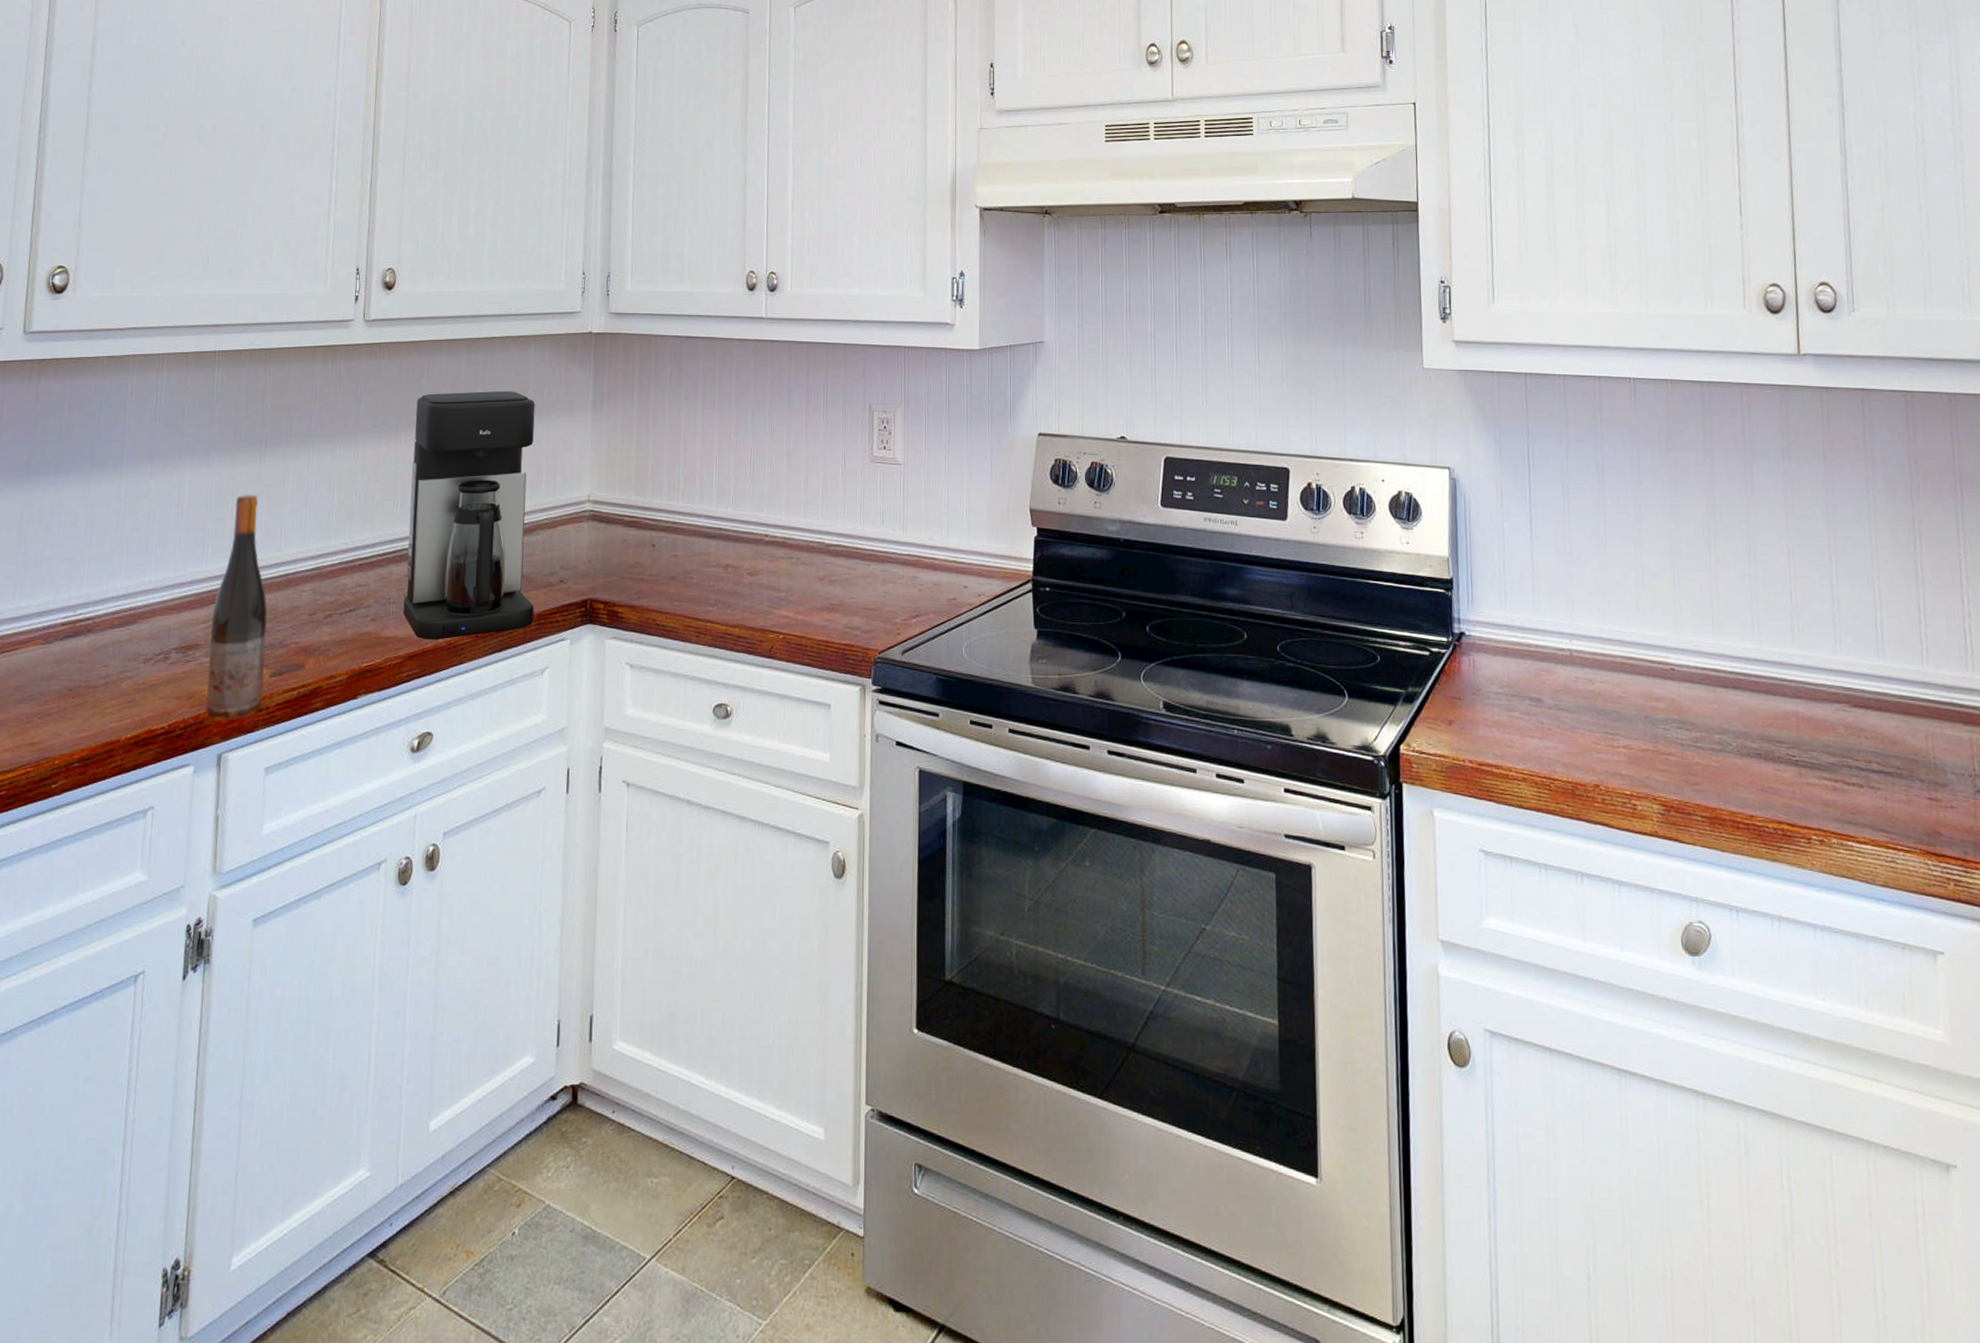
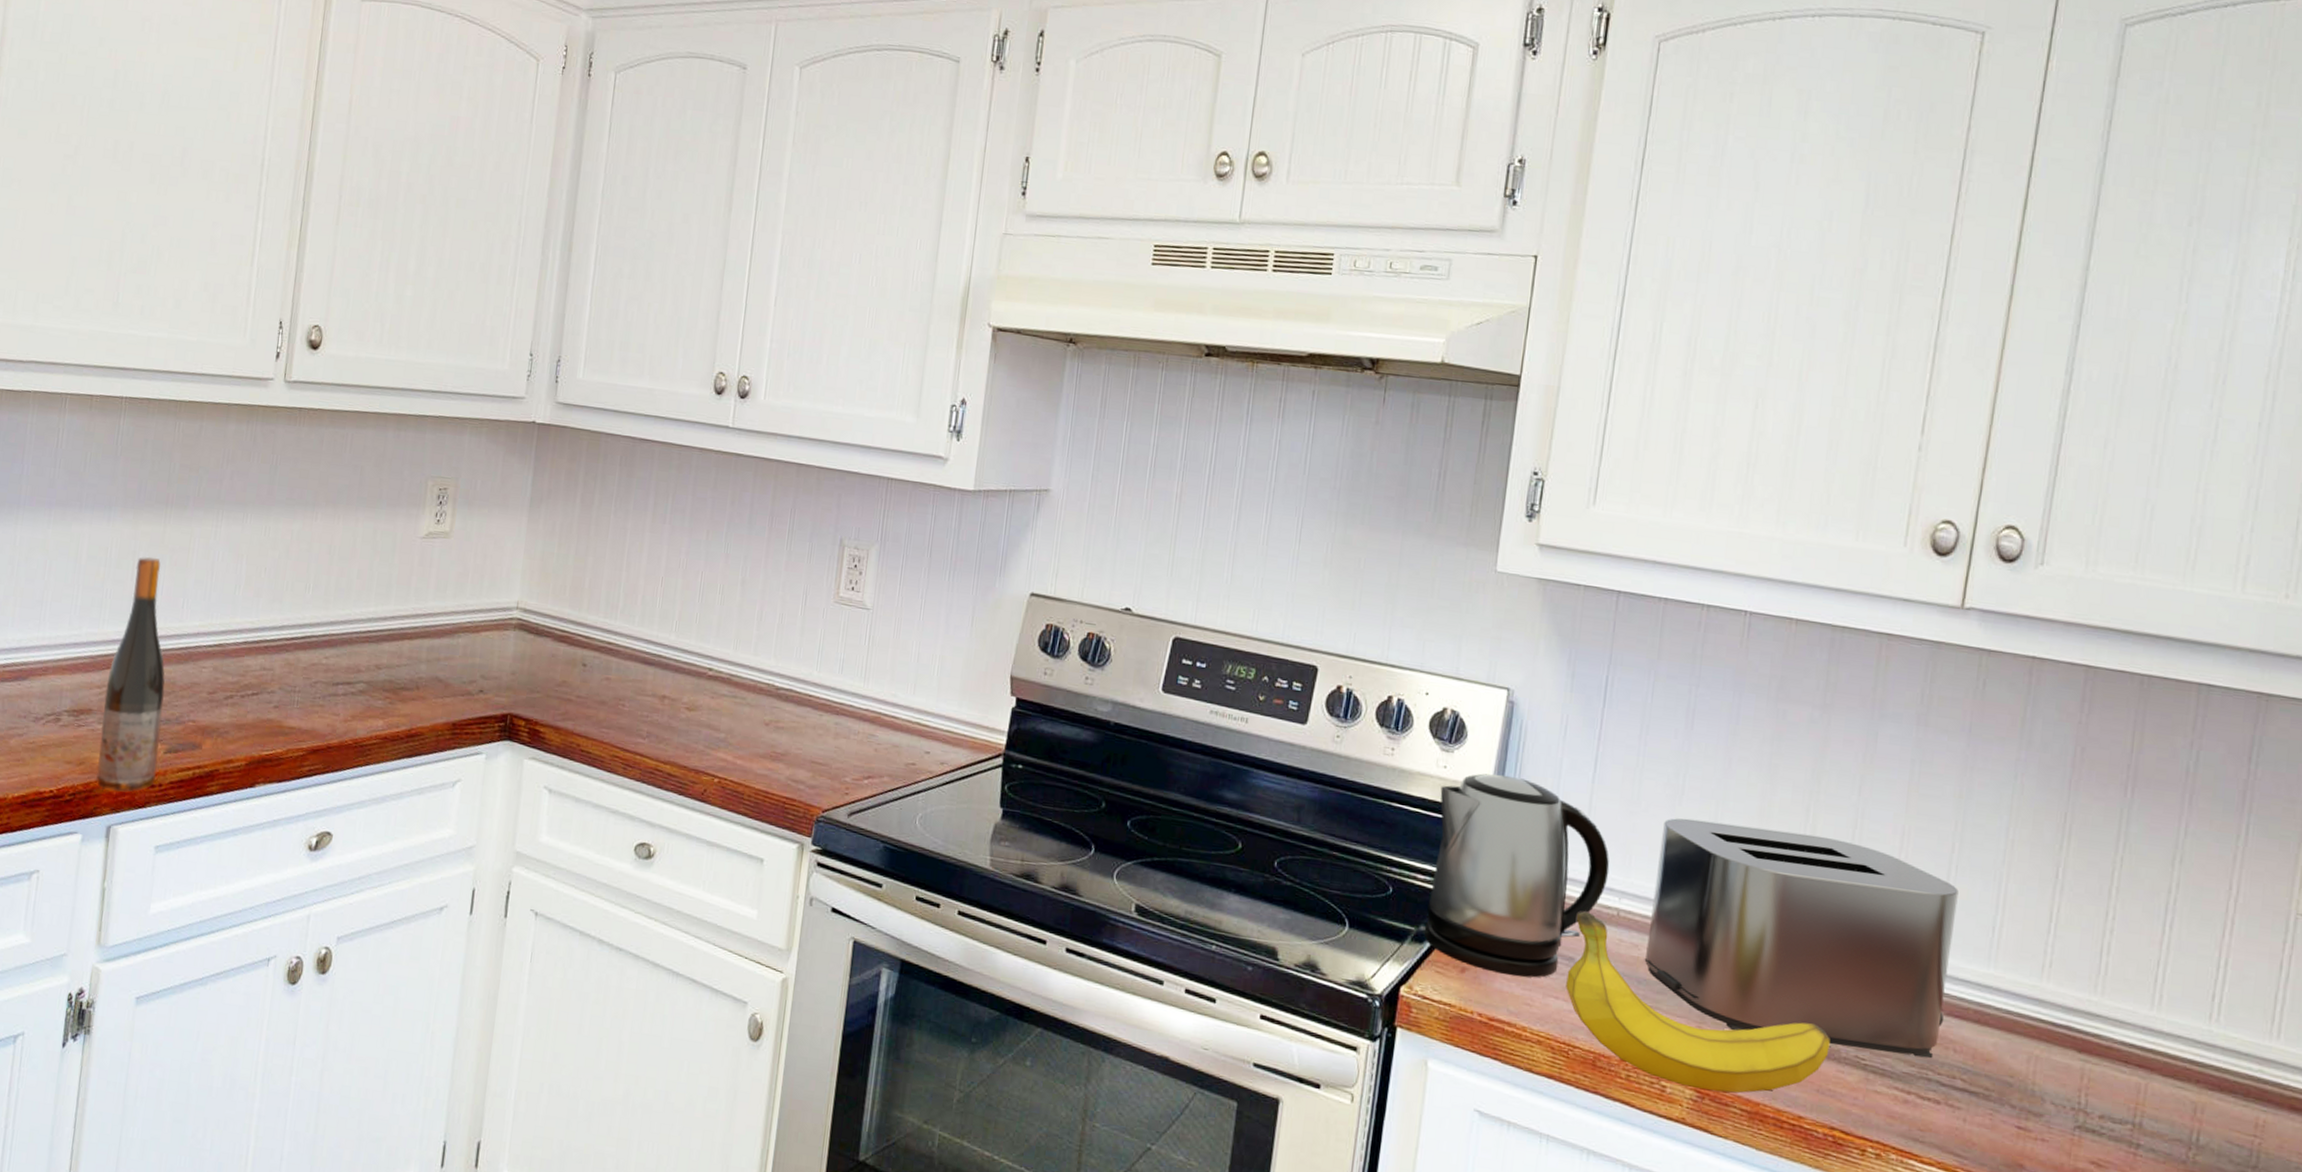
coffee maker: present [403,391,536,640] -> none [308,470,467,738]
kettle: none [1407,543,1558,723] -> present [1423,773,1610,978]
fruit: none [1537,656,1765,803] -> present [1566,911,1830,1094]
toaster: none [1594,562,1852,748] -> present [1644,818,1959,1059]

